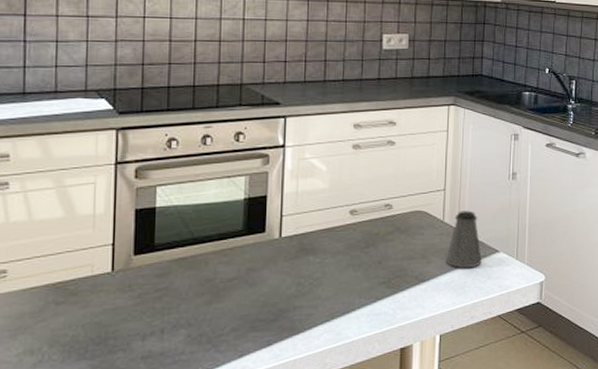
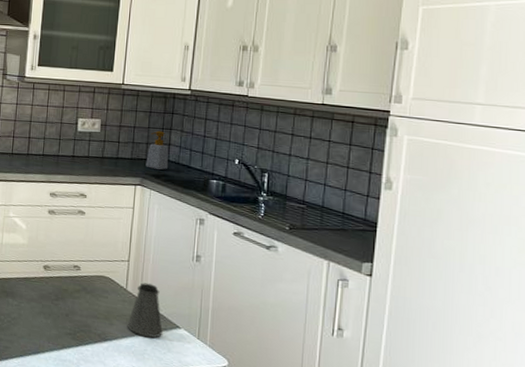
soap bottle: none [458,43,482,87] -> present [145,130,169,171]

